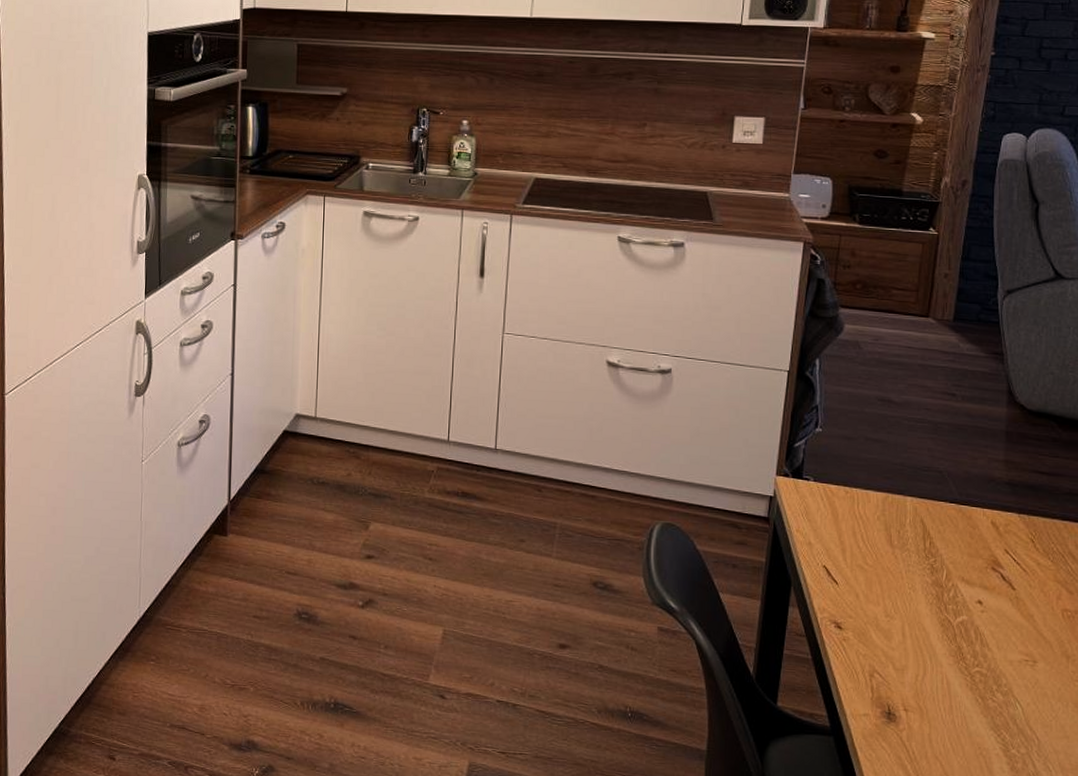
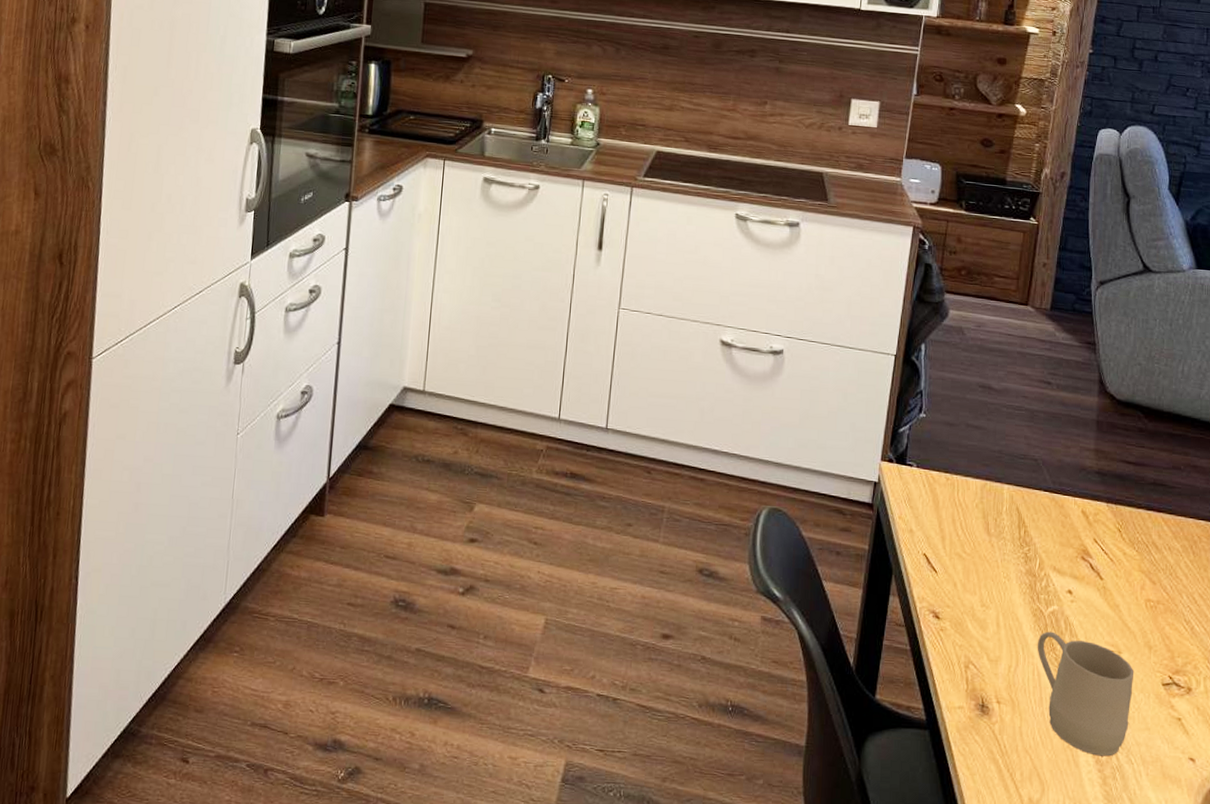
mug: none [945,641,1051,764] -> present [1037,631,1135,757]

